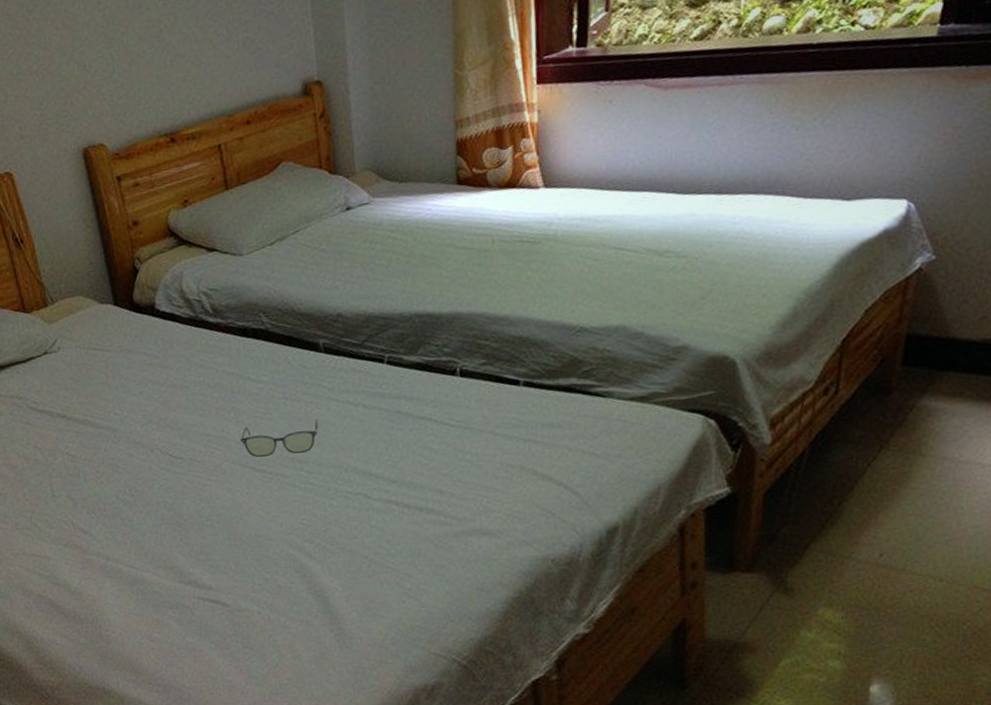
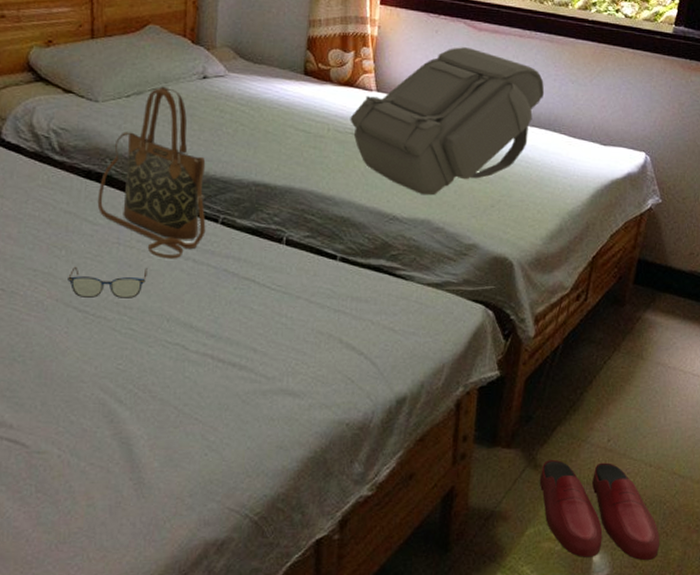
handbag: none [256,226,372,408] -> present [97,86,206,259]
backpack: none [516,112,760,299] -> present [350,47,545,196]
slippers: none [792,580,961,690] -> present [539,460,660,561]

